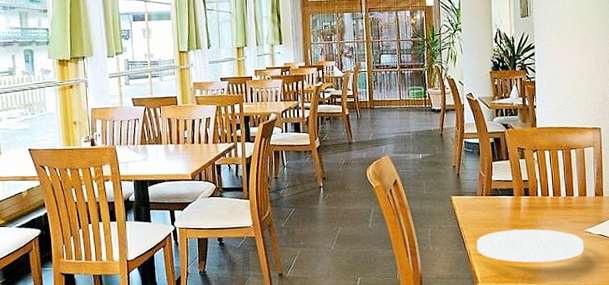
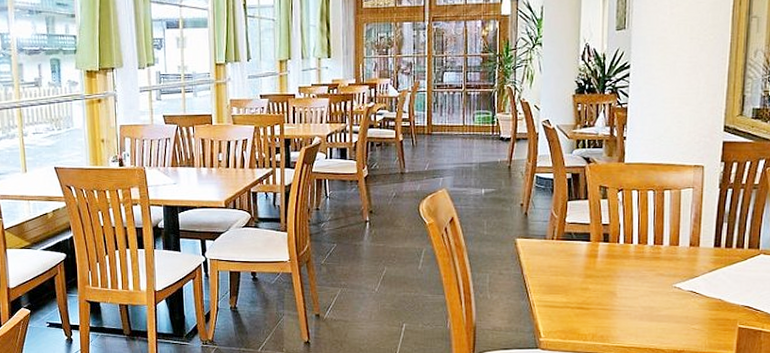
plate: present [477,229,584,263] -> none [542,280,670,319]

